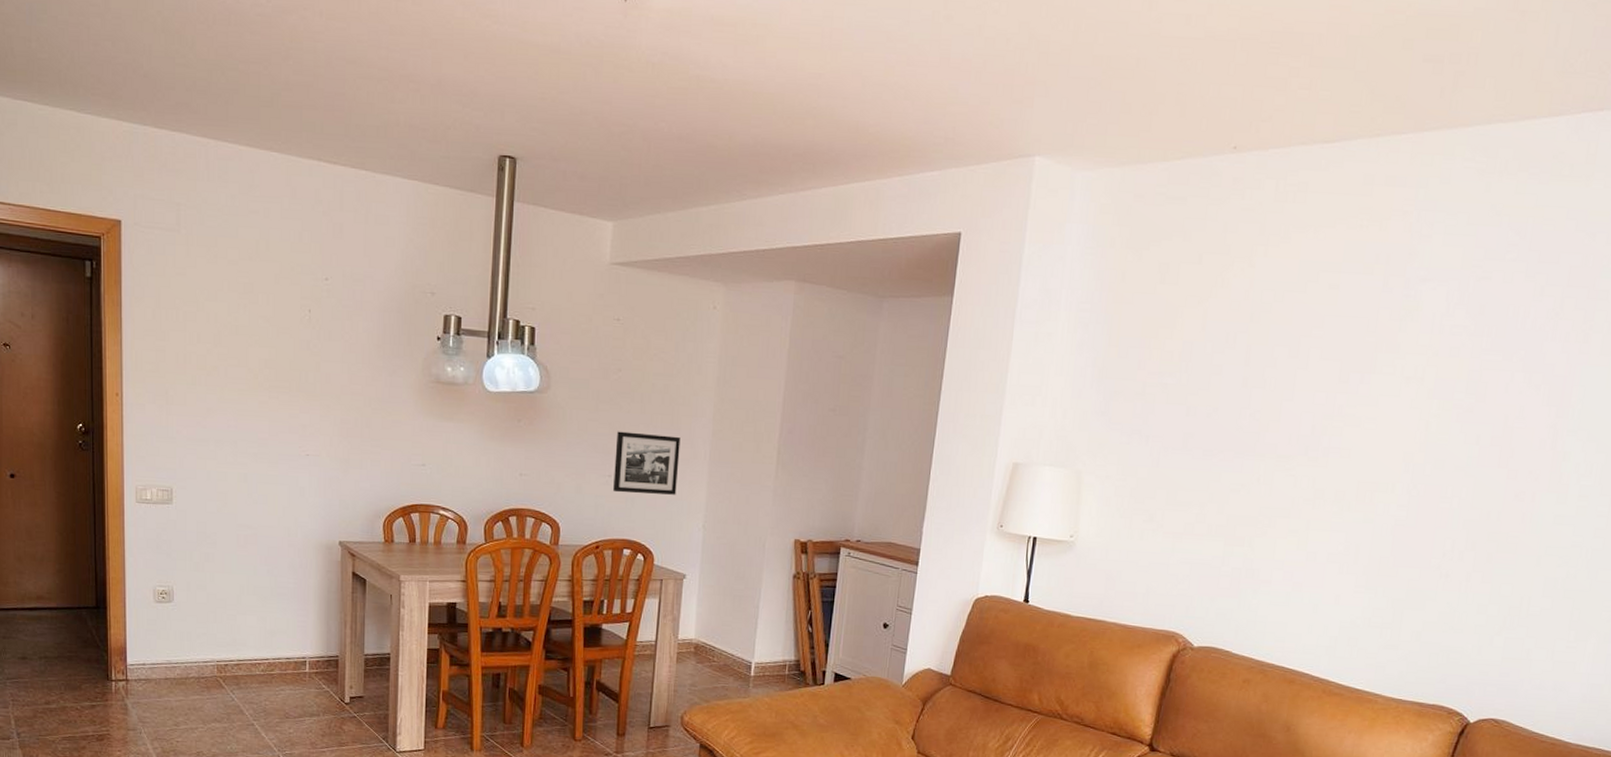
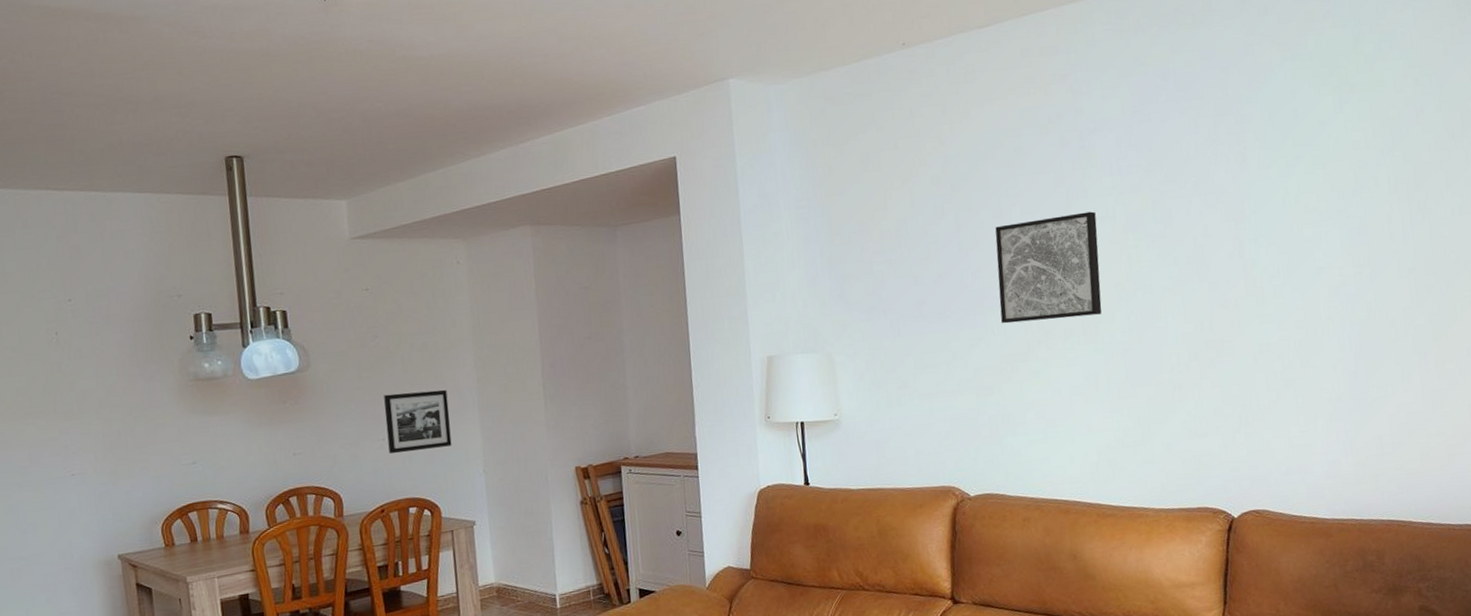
wall art: none [1269,367,1403,482] -> present [995,211,1102,324]

